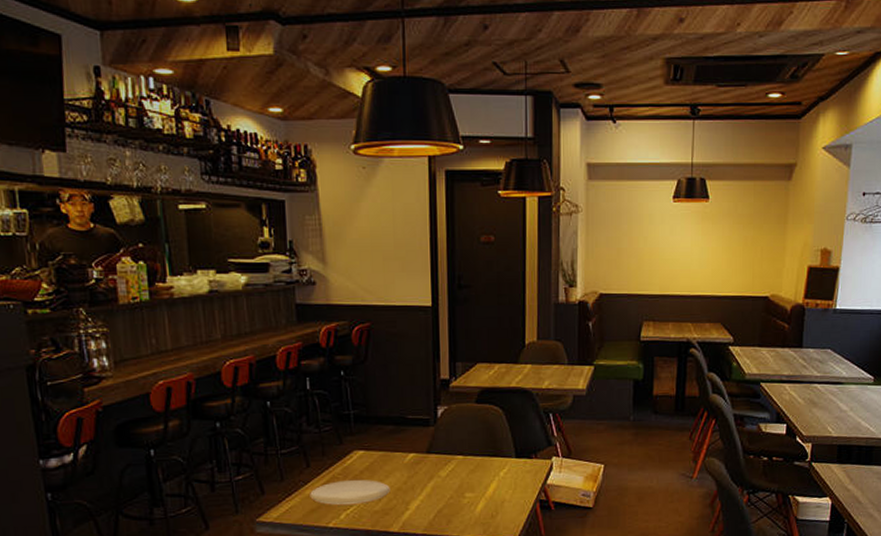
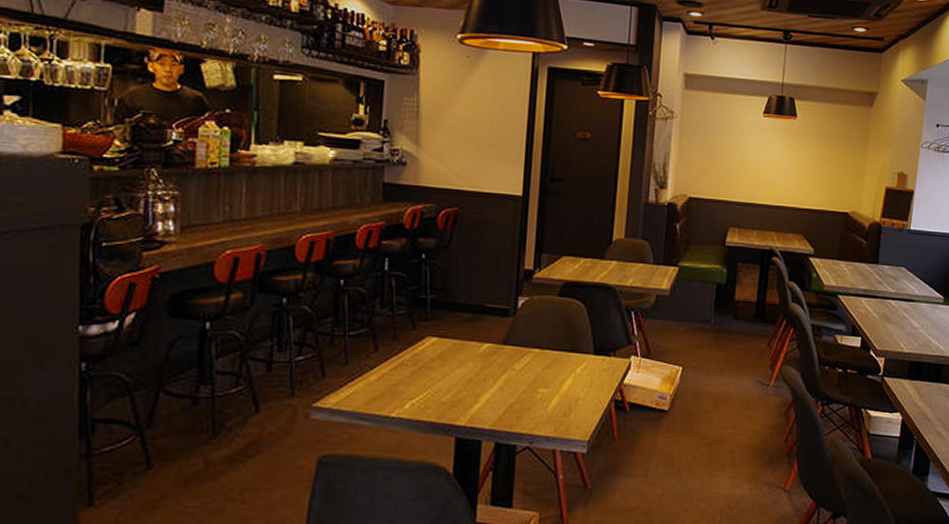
plate: present [310,479,391,506] -> none [374,367,461,394]

